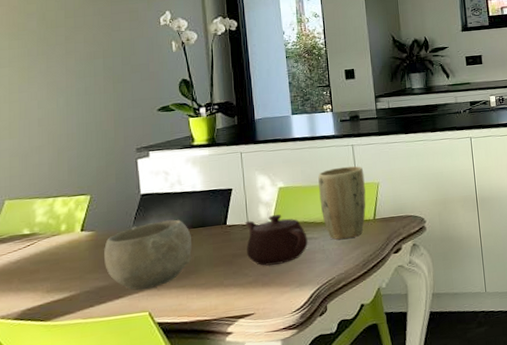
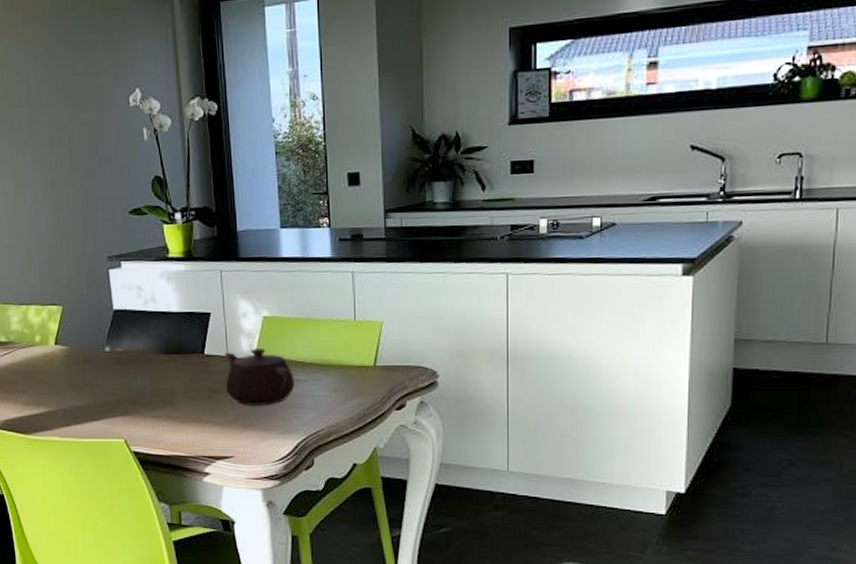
bowl: present [104,219,192,290] -> none [78,342,168,414]
plant pot: present [318,166,366,240] -> none [309,298,366,386]

